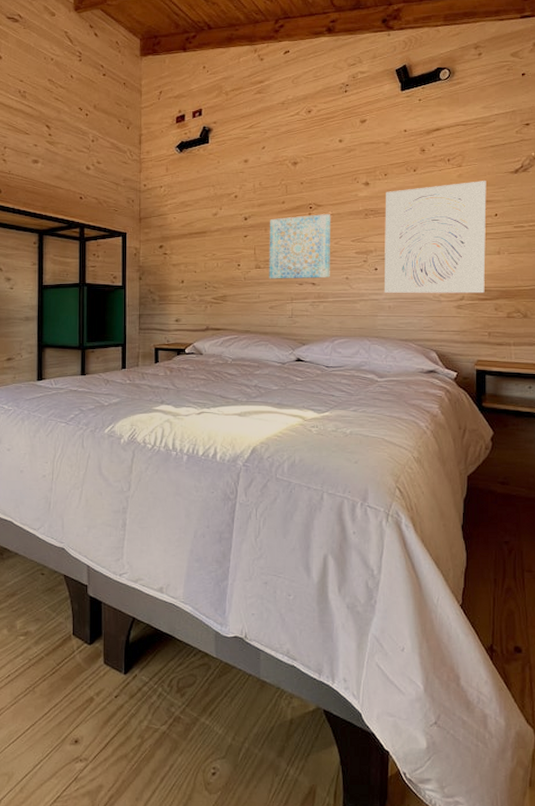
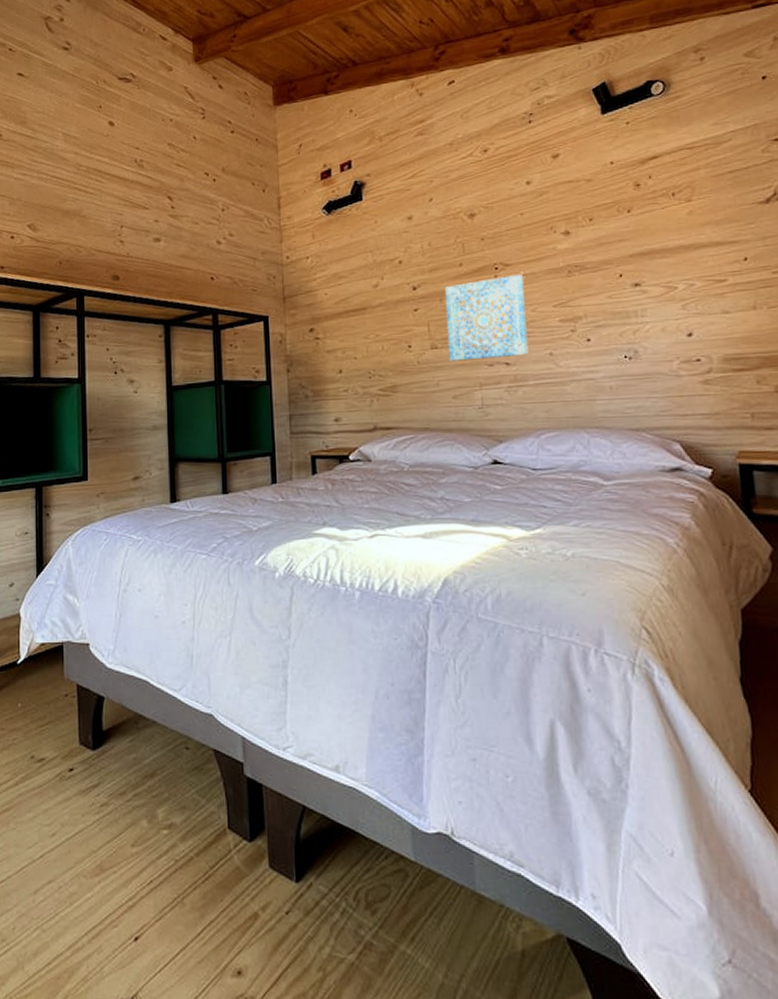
wall art: present [385,181,487,294] -> none [593,216,740,371]

